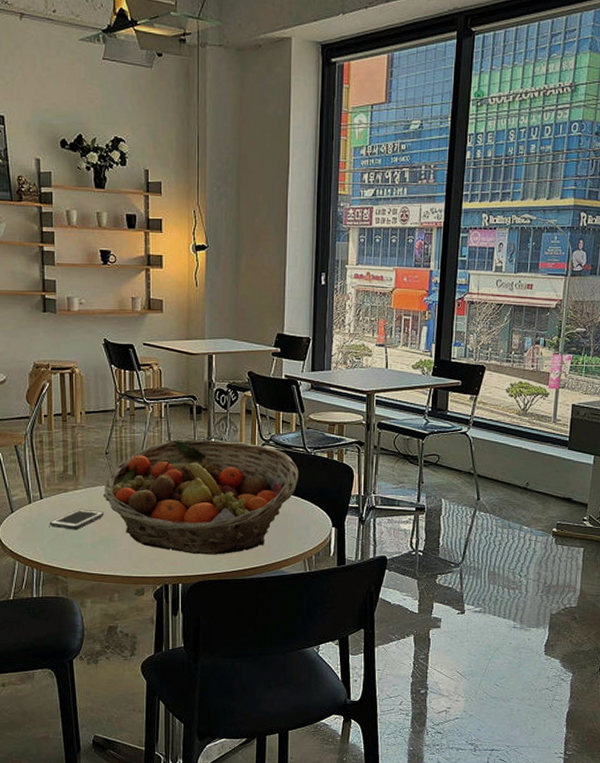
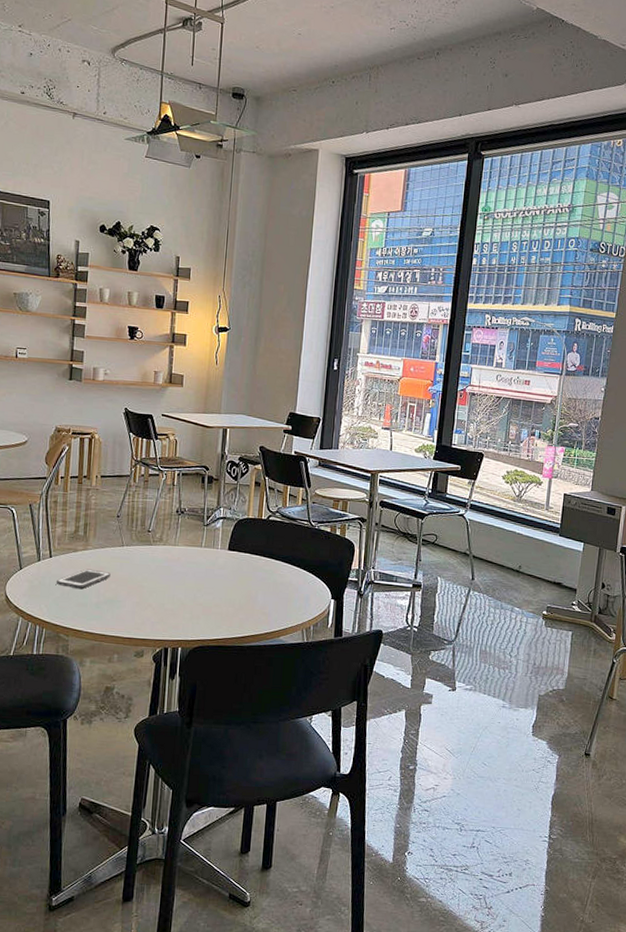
fruit basket: present [102,439,298,555] -> none [111,507,302,621]

